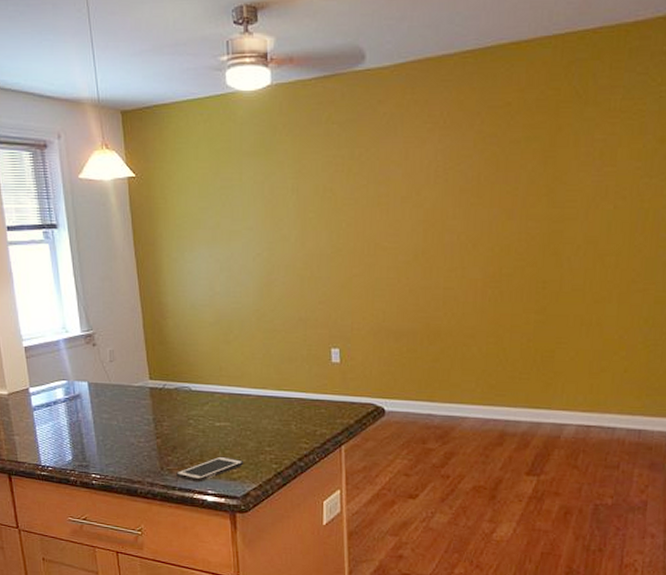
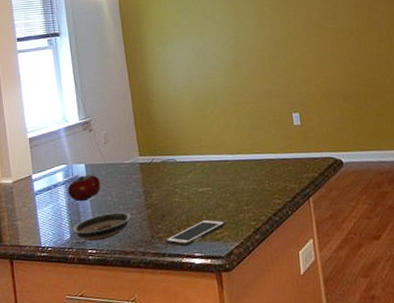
apple: none [69,394,106,423] -> present [67,174,101,202]
saucer: none [75,438,139,466] -> present [73,212,131,242]

